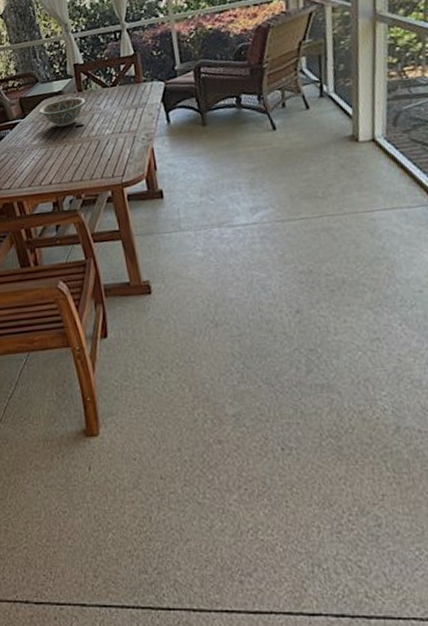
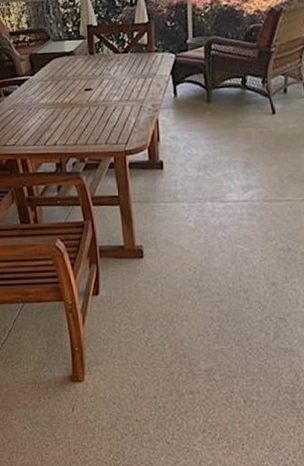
decorative bowl: present [38,97,86,127] -> none [48,59,96,89]

